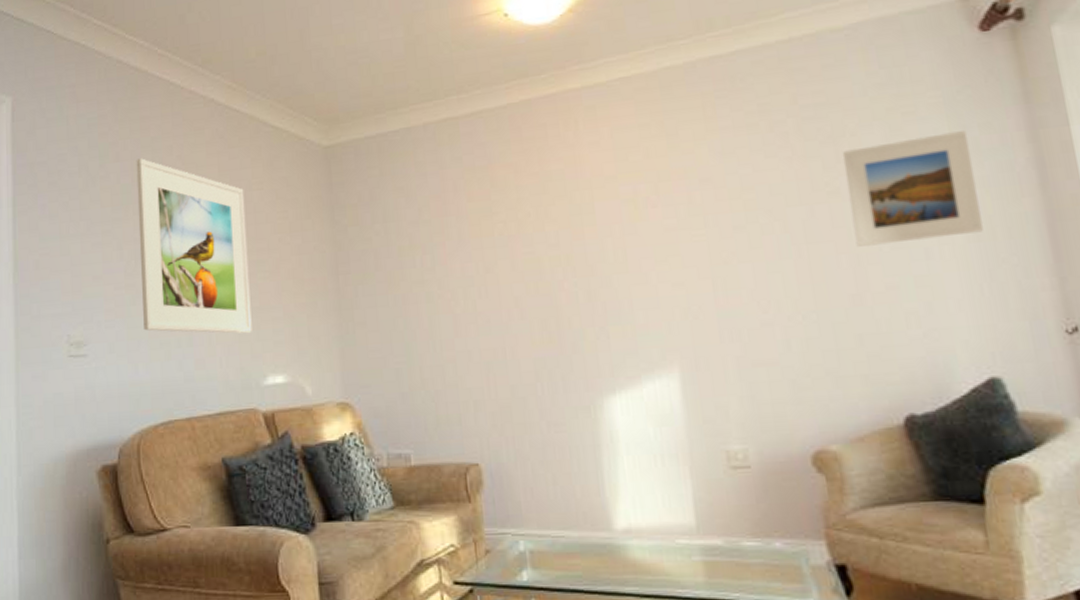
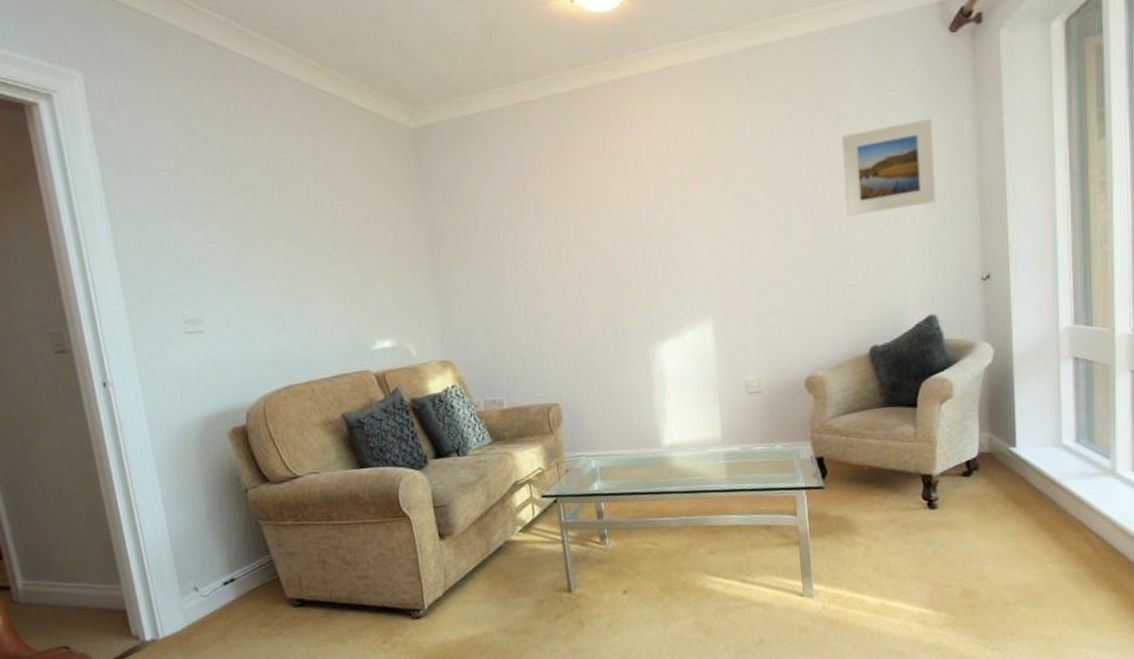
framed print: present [136,158,252,333] -> none [227,139,359,306]

